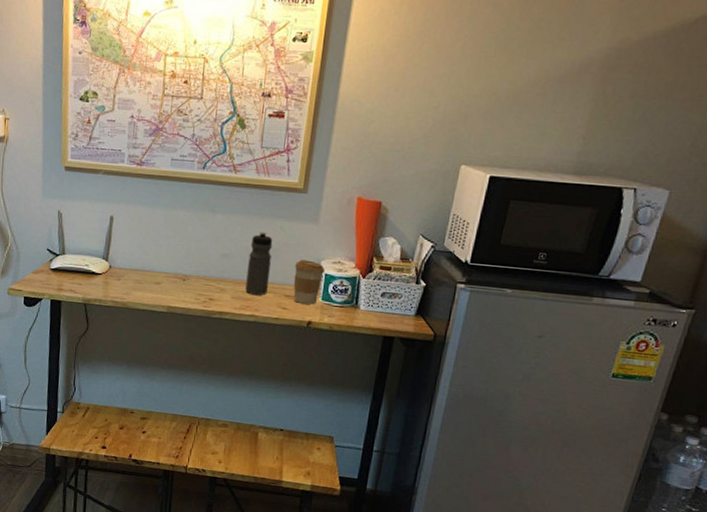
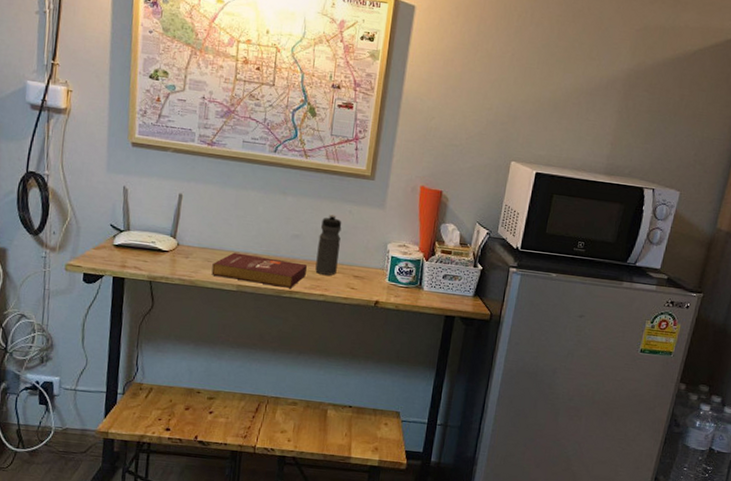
book: none [142,273,237,309] -> present [211,252,307,288]
coffee cup: present [293,259,325,305] -> none [361,242,392,285]

